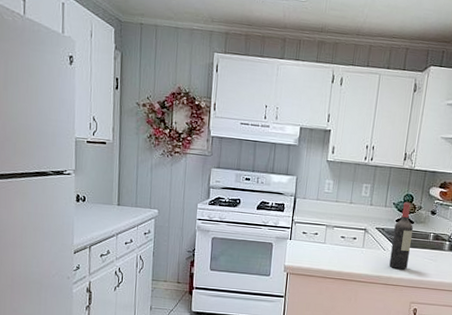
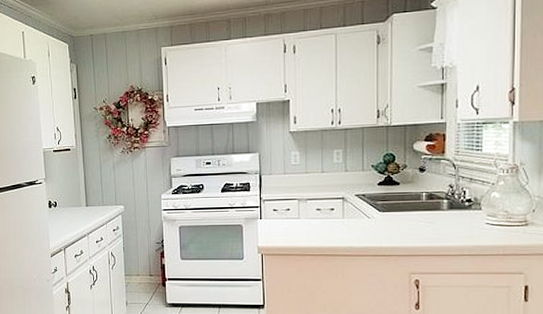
wine bottle: present [389,201,414,269] -> none [377,162,401,237]

